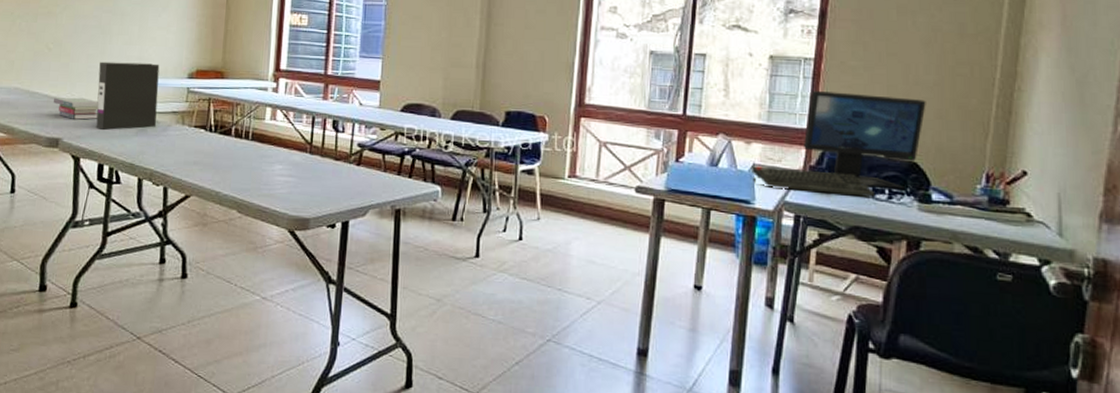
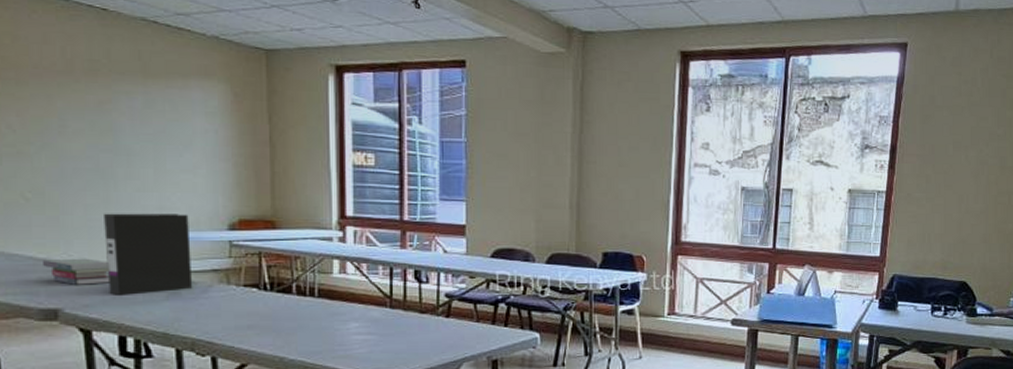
computer keyboard: present [750,164,876,197] -> none [832,292,934,315]
computer monitor: present [804,90,926,190] -> none [877,220,974,307]

